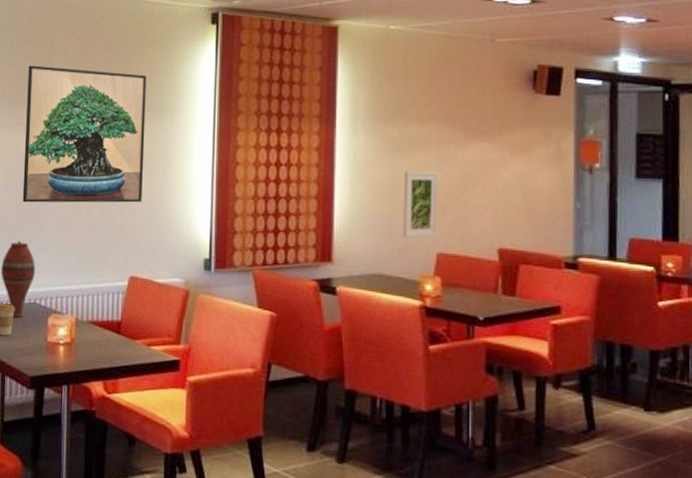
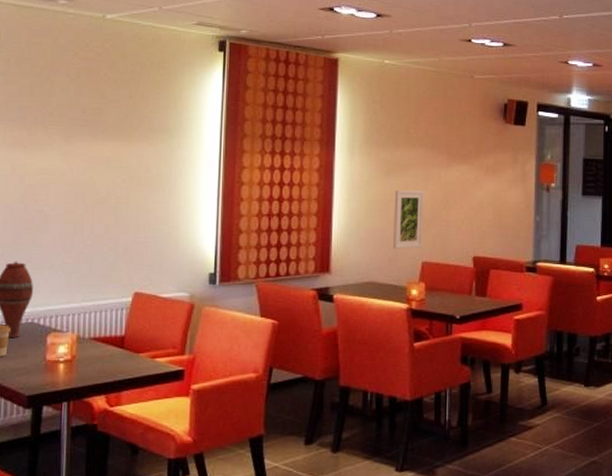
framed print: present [22,65,147,203] -> none [19,84,153,223]

